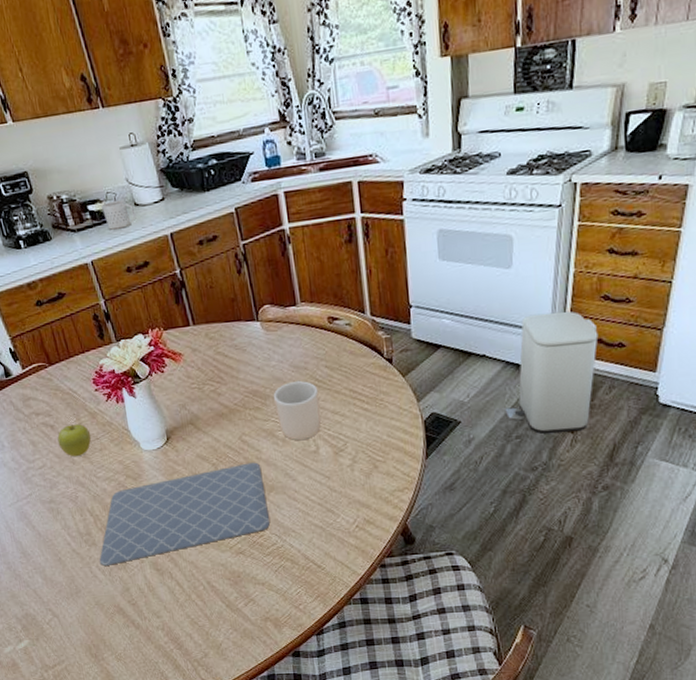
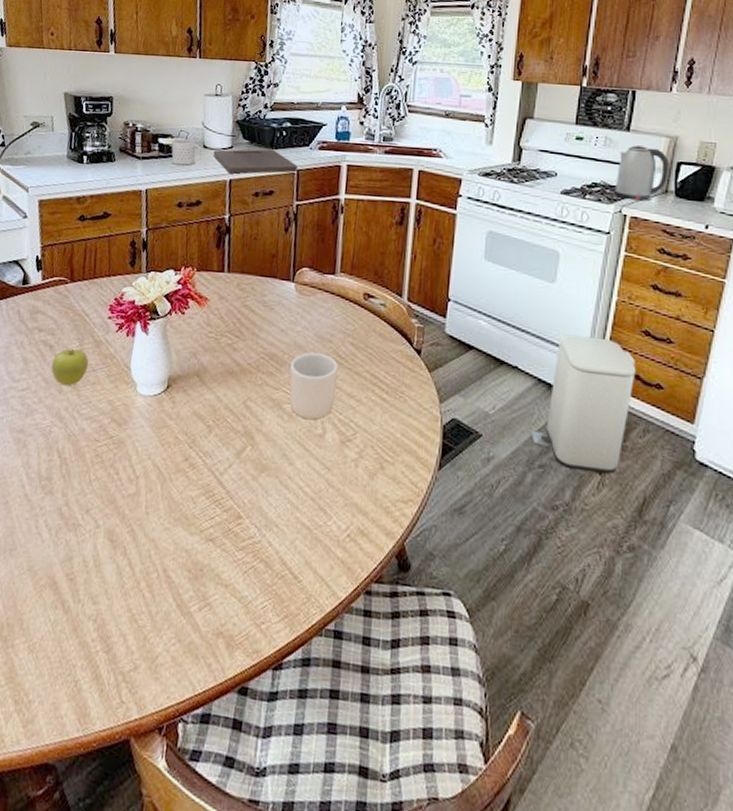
placemat: present [99,462,270,566] -> none [50,432,259,524]
cutting board: none [146,192,235,228] -> present [213,149,298,175]
kettle: none [562,102,618,167] -> present [614,145,669,201]

